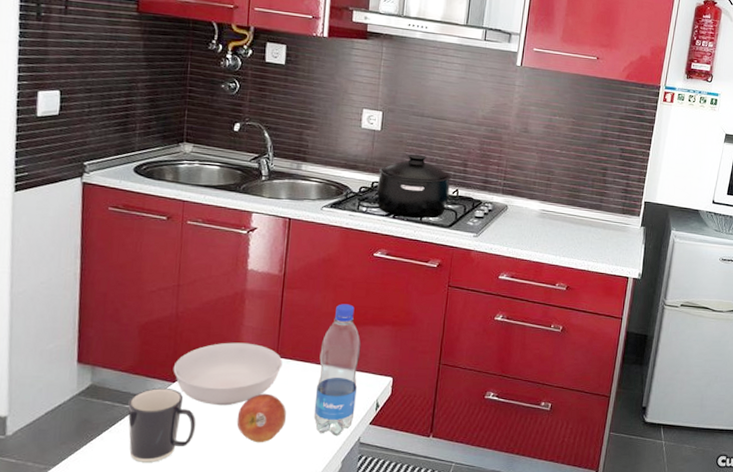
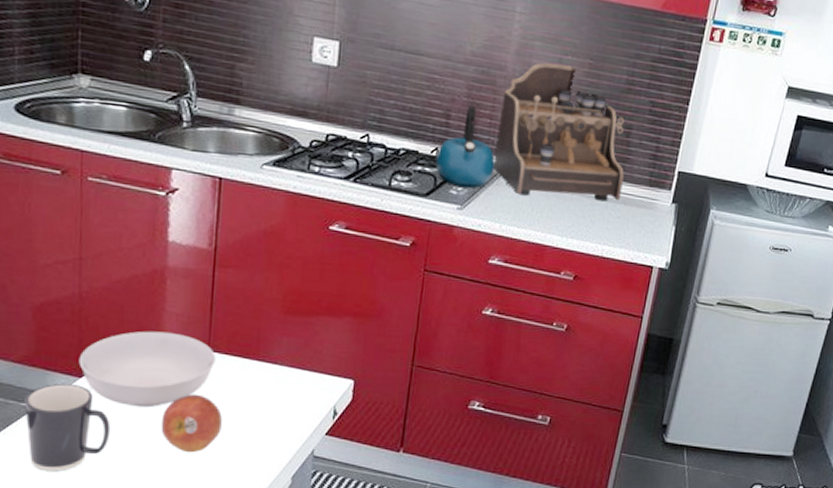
bottle: present [313,304,362,435] -> none [256,288,315,447]
saucepan: present [376,154,452,219] -> none [332,99,430,184]
kettle: none [456,157,502,220] -> present [435,106,495,188]
spice rack: none [501,122,603,227] -> present [493,62,625,202]

